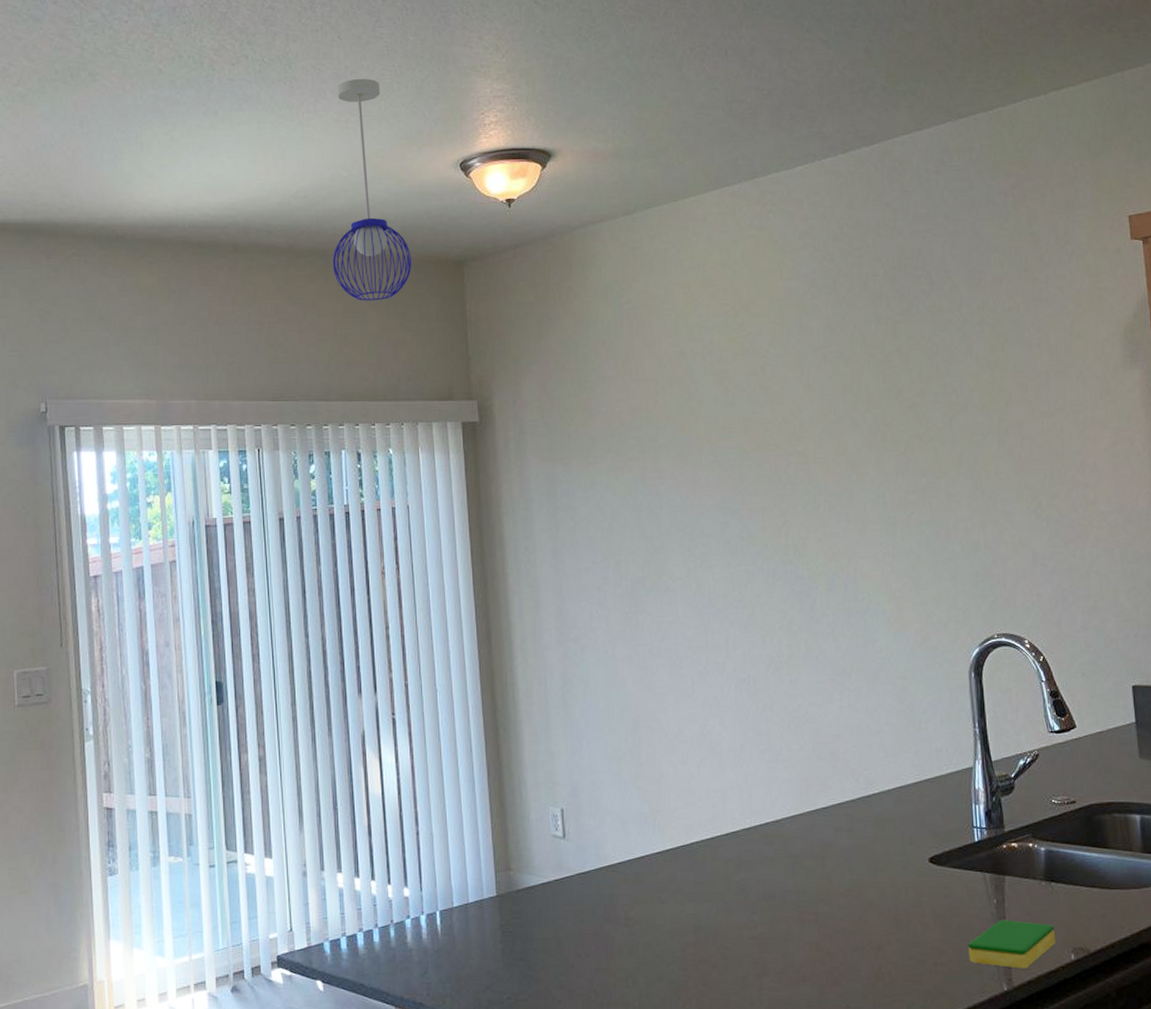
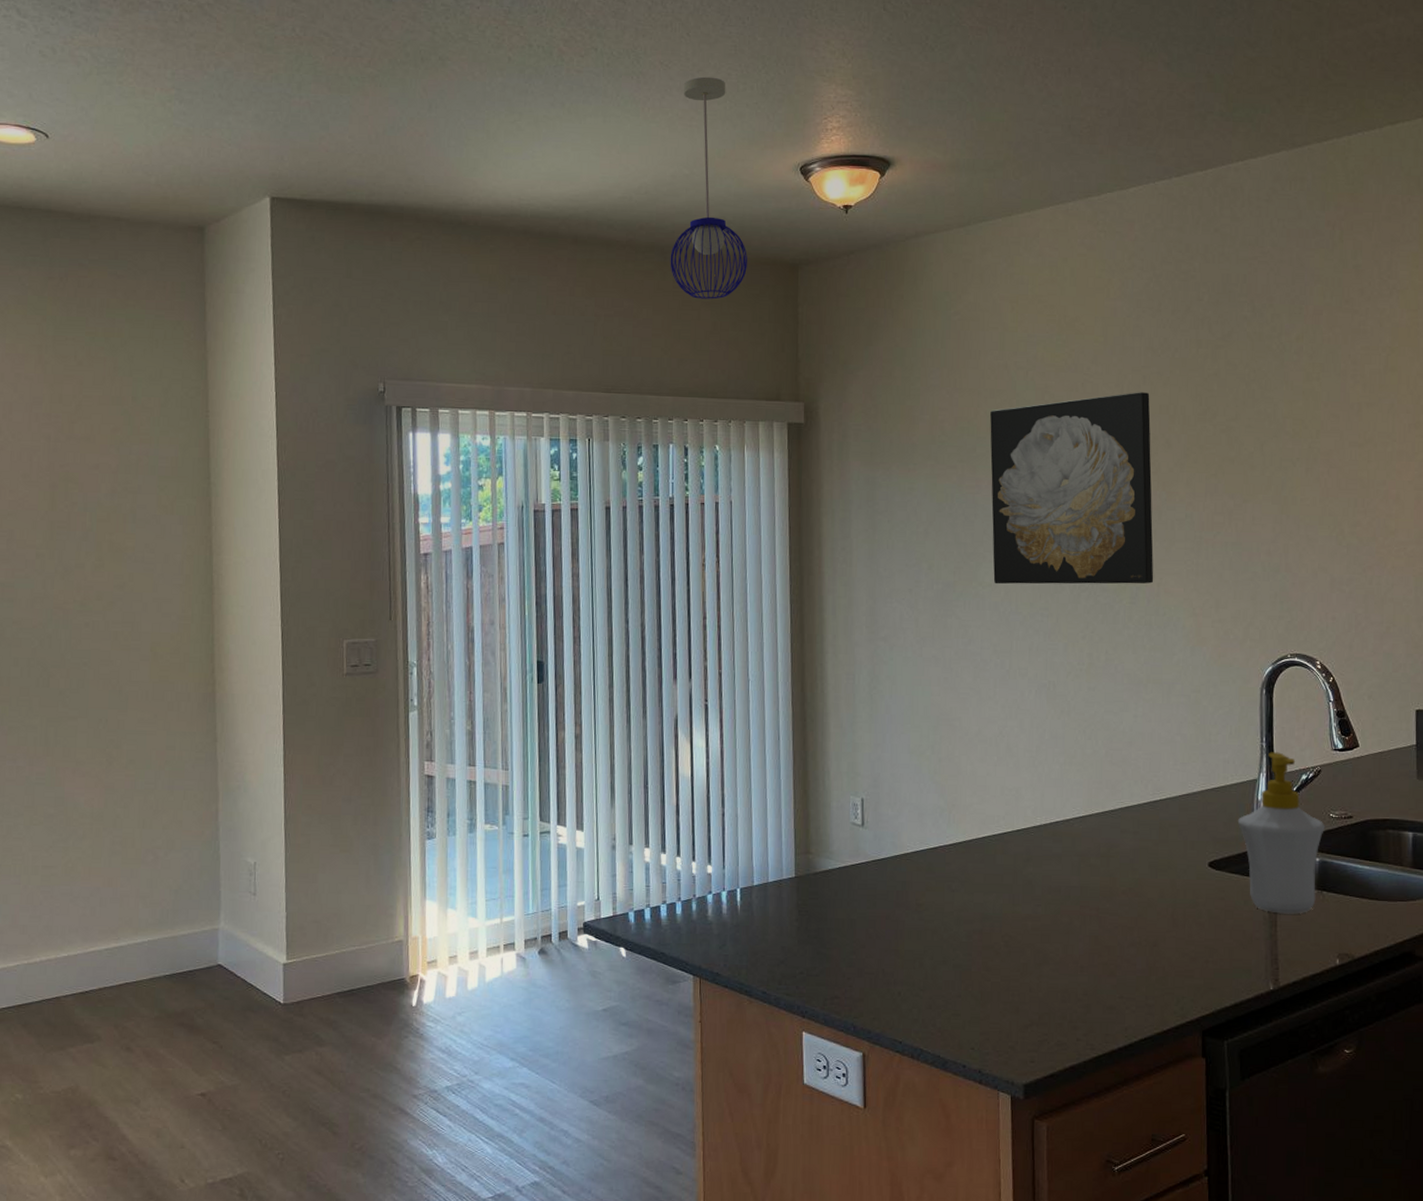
wall art: none [669,372,850,577] -> present [990,392,1154,585]
soap bottle: none [955,736,1049,909] -> present [1237,751,1326,914]
dish sponge: present [968,919,1056,969] -> none [1239,923,1323,970]

